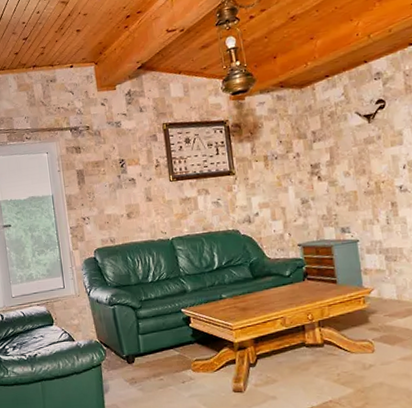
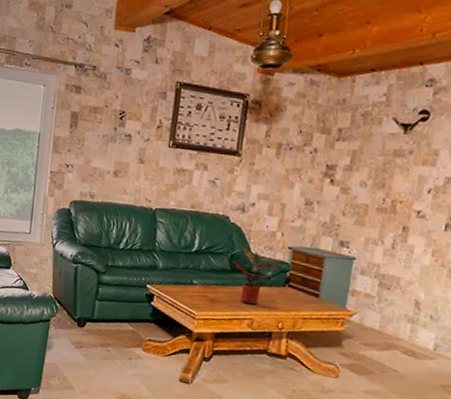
potted plant: none [252,254,294,305] -> present [232,247,278,305]

